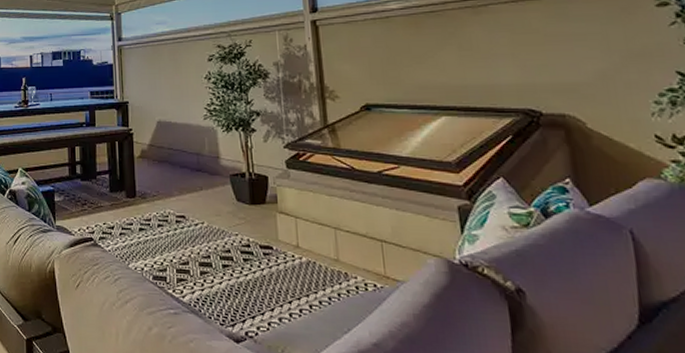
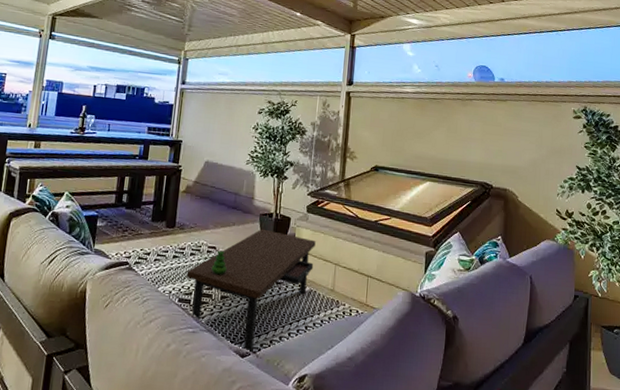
coffee table: none [157,191,307,336] -> present [186,228,316,352]

